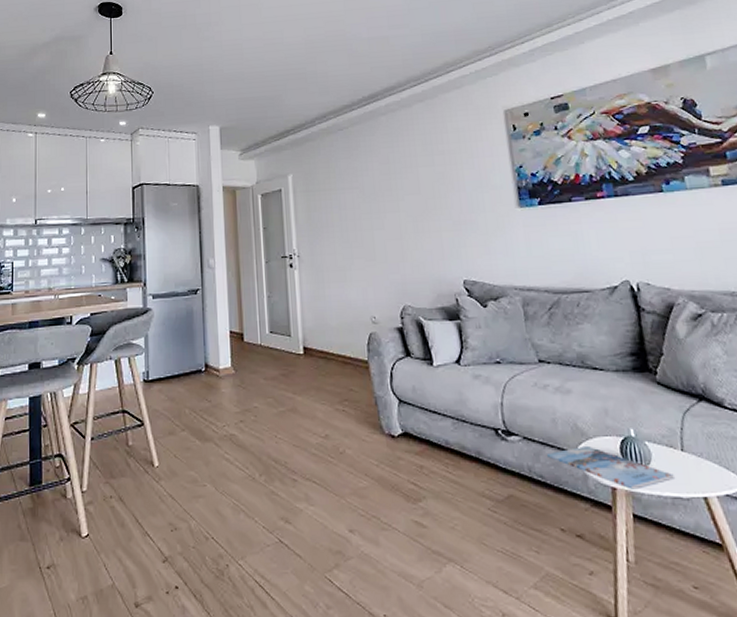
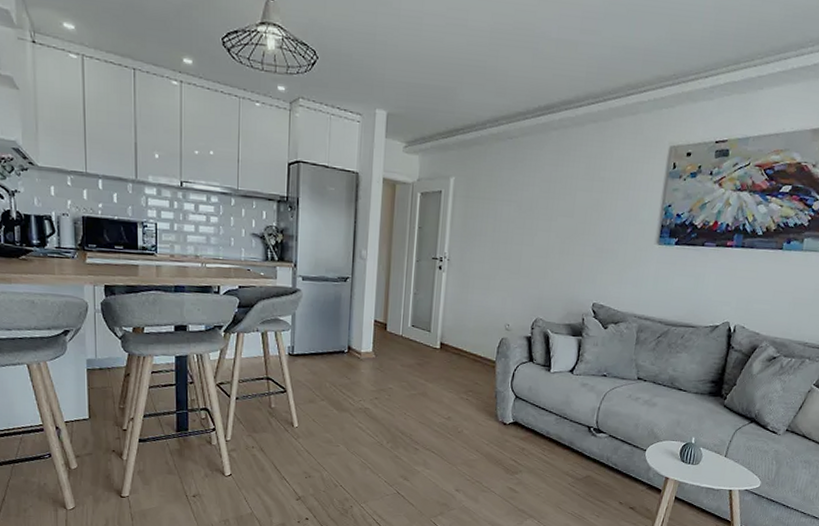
magazine: present [547,445,676,490] -> none [624,446,714,480]

